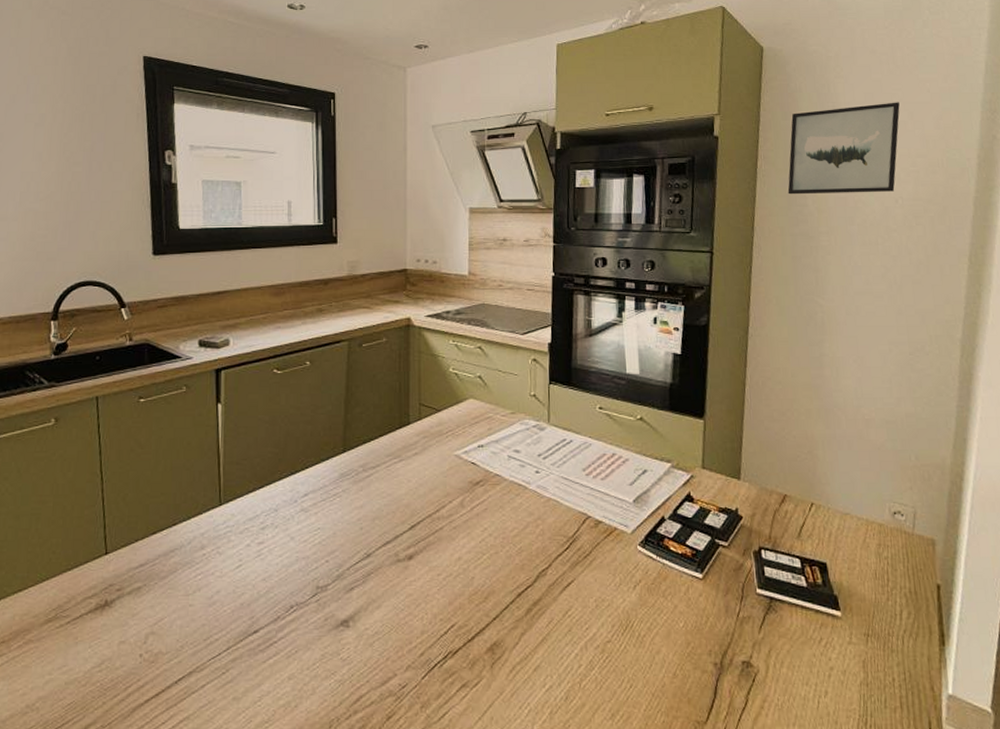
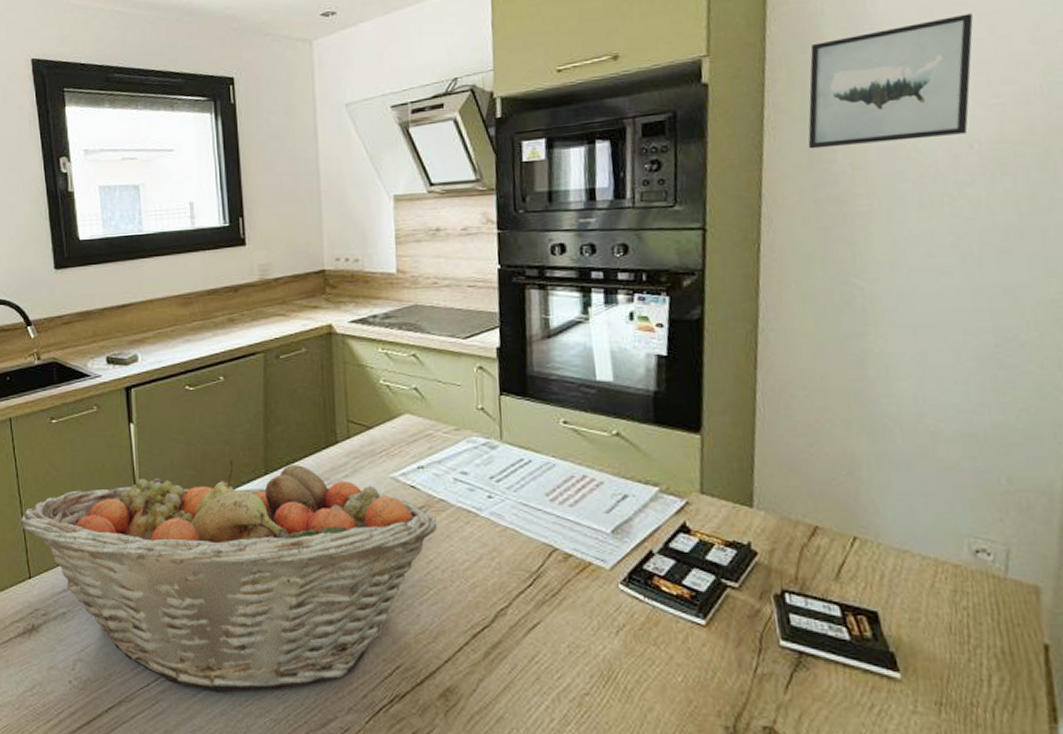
fruit basket: none [100,438,493,658] -> present [20,459,438,693]

